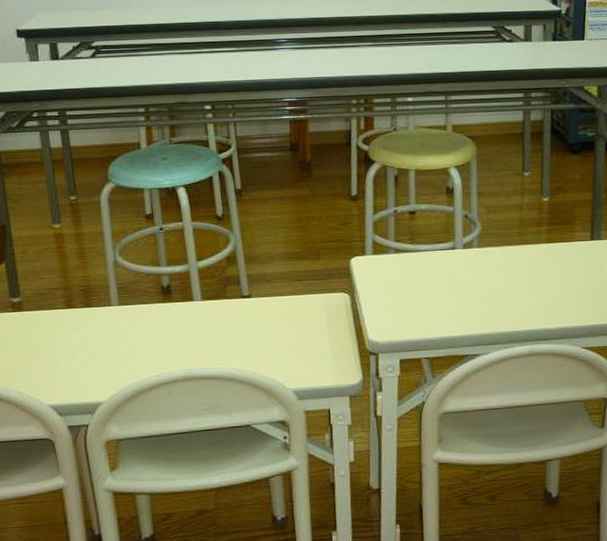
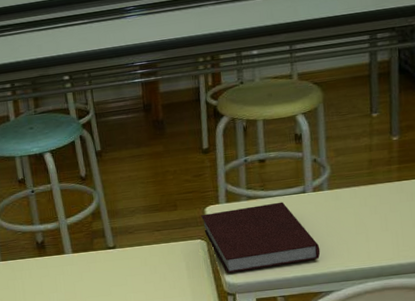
notebook: none [346,257,468,331] -> present [201,202,321,274]

